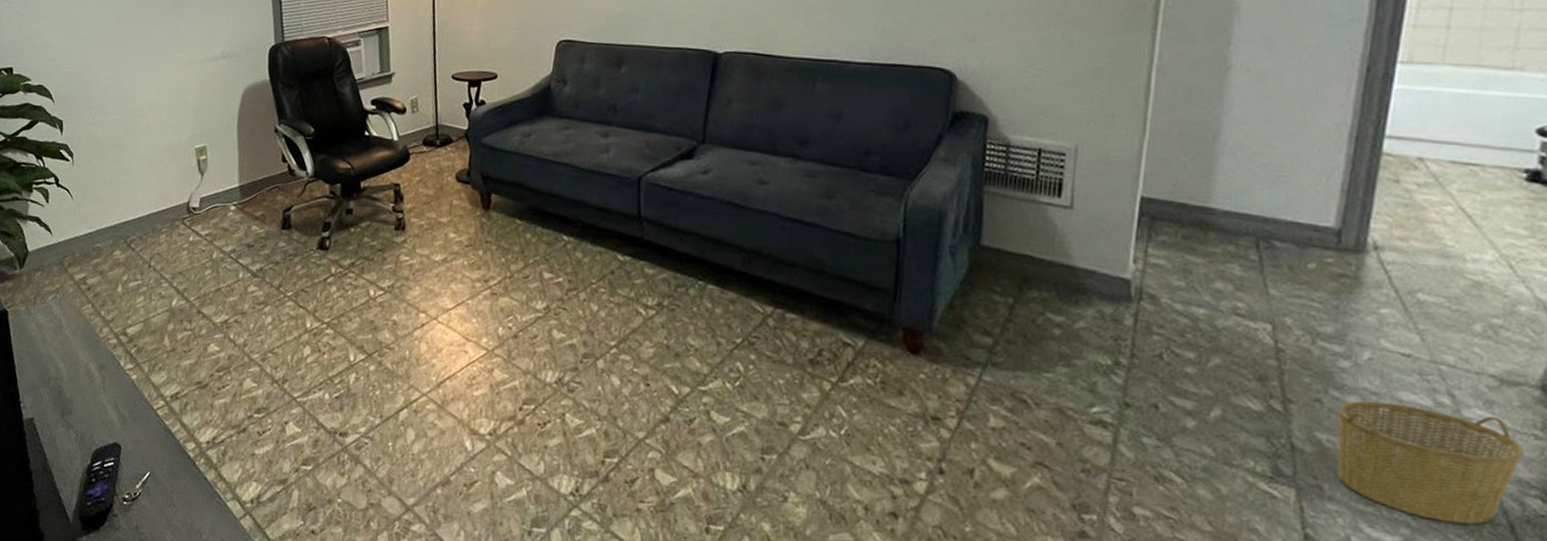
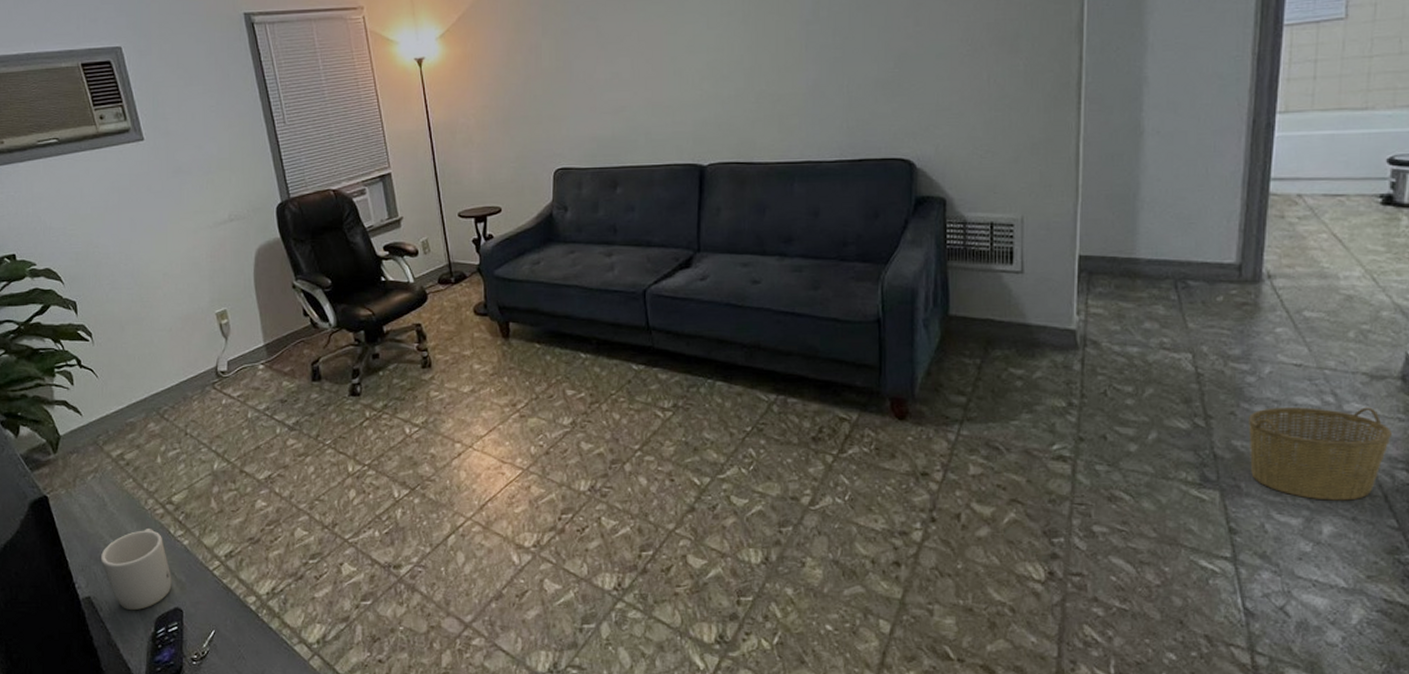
mug: none [48,356,116,439] -> present [100,527,172,610]

